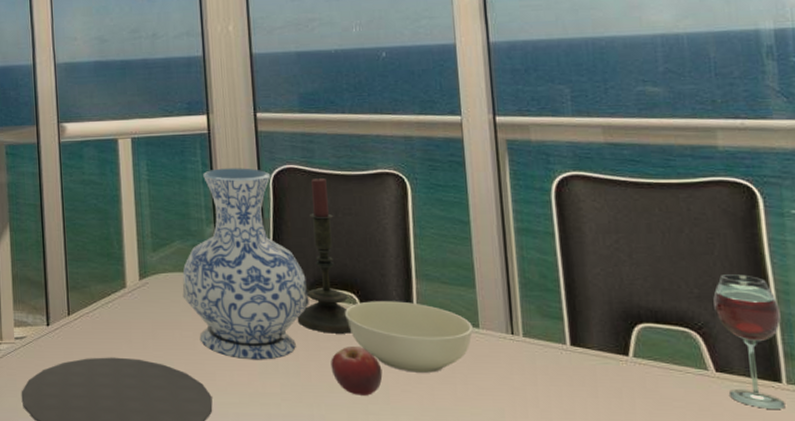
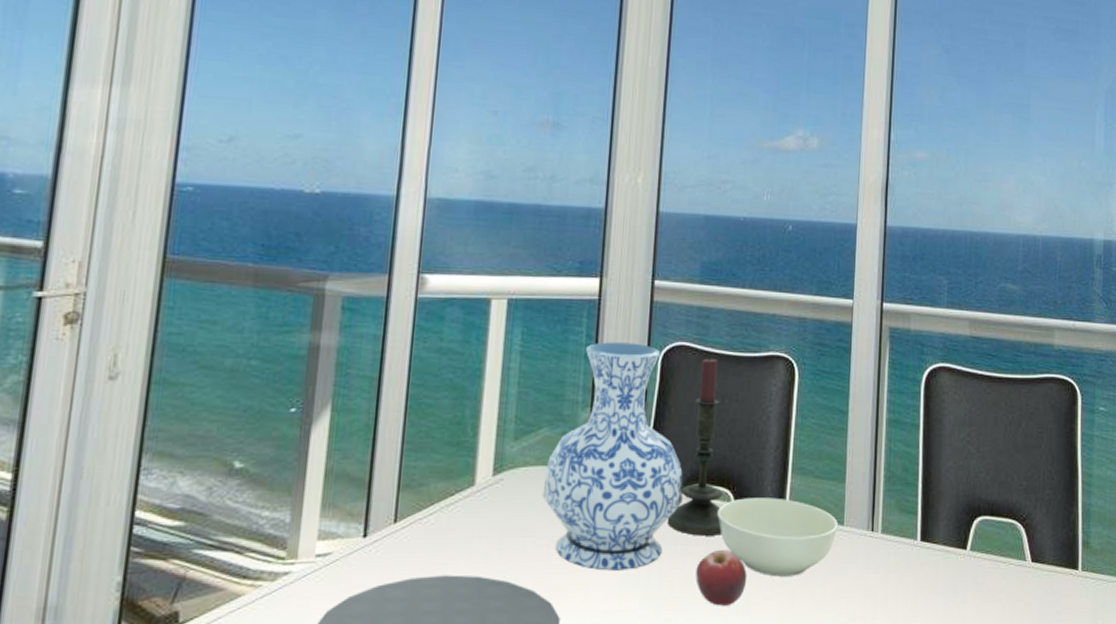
wineglass: present [713,274,786,409] -> none [1036,467,1083,596]

